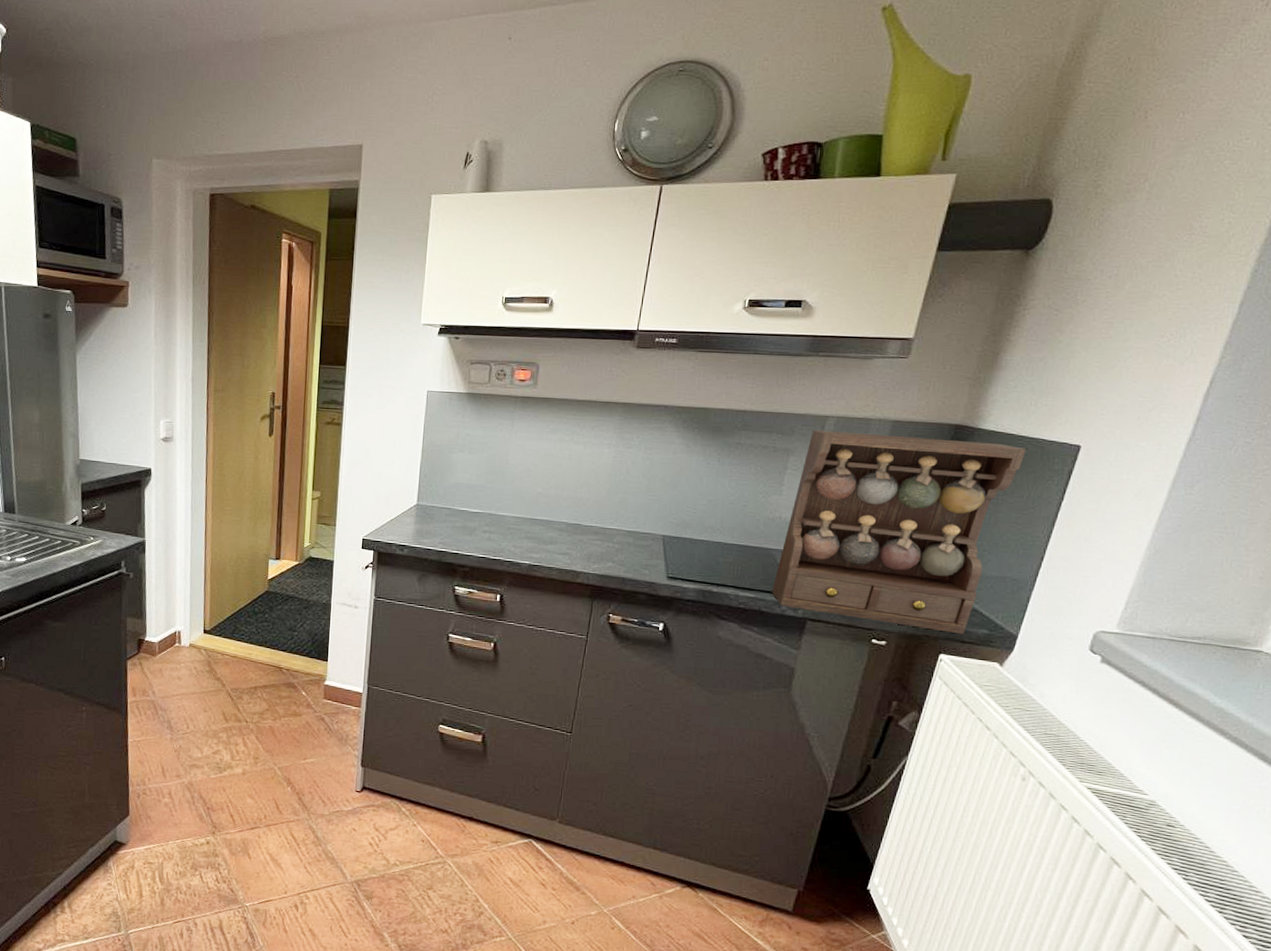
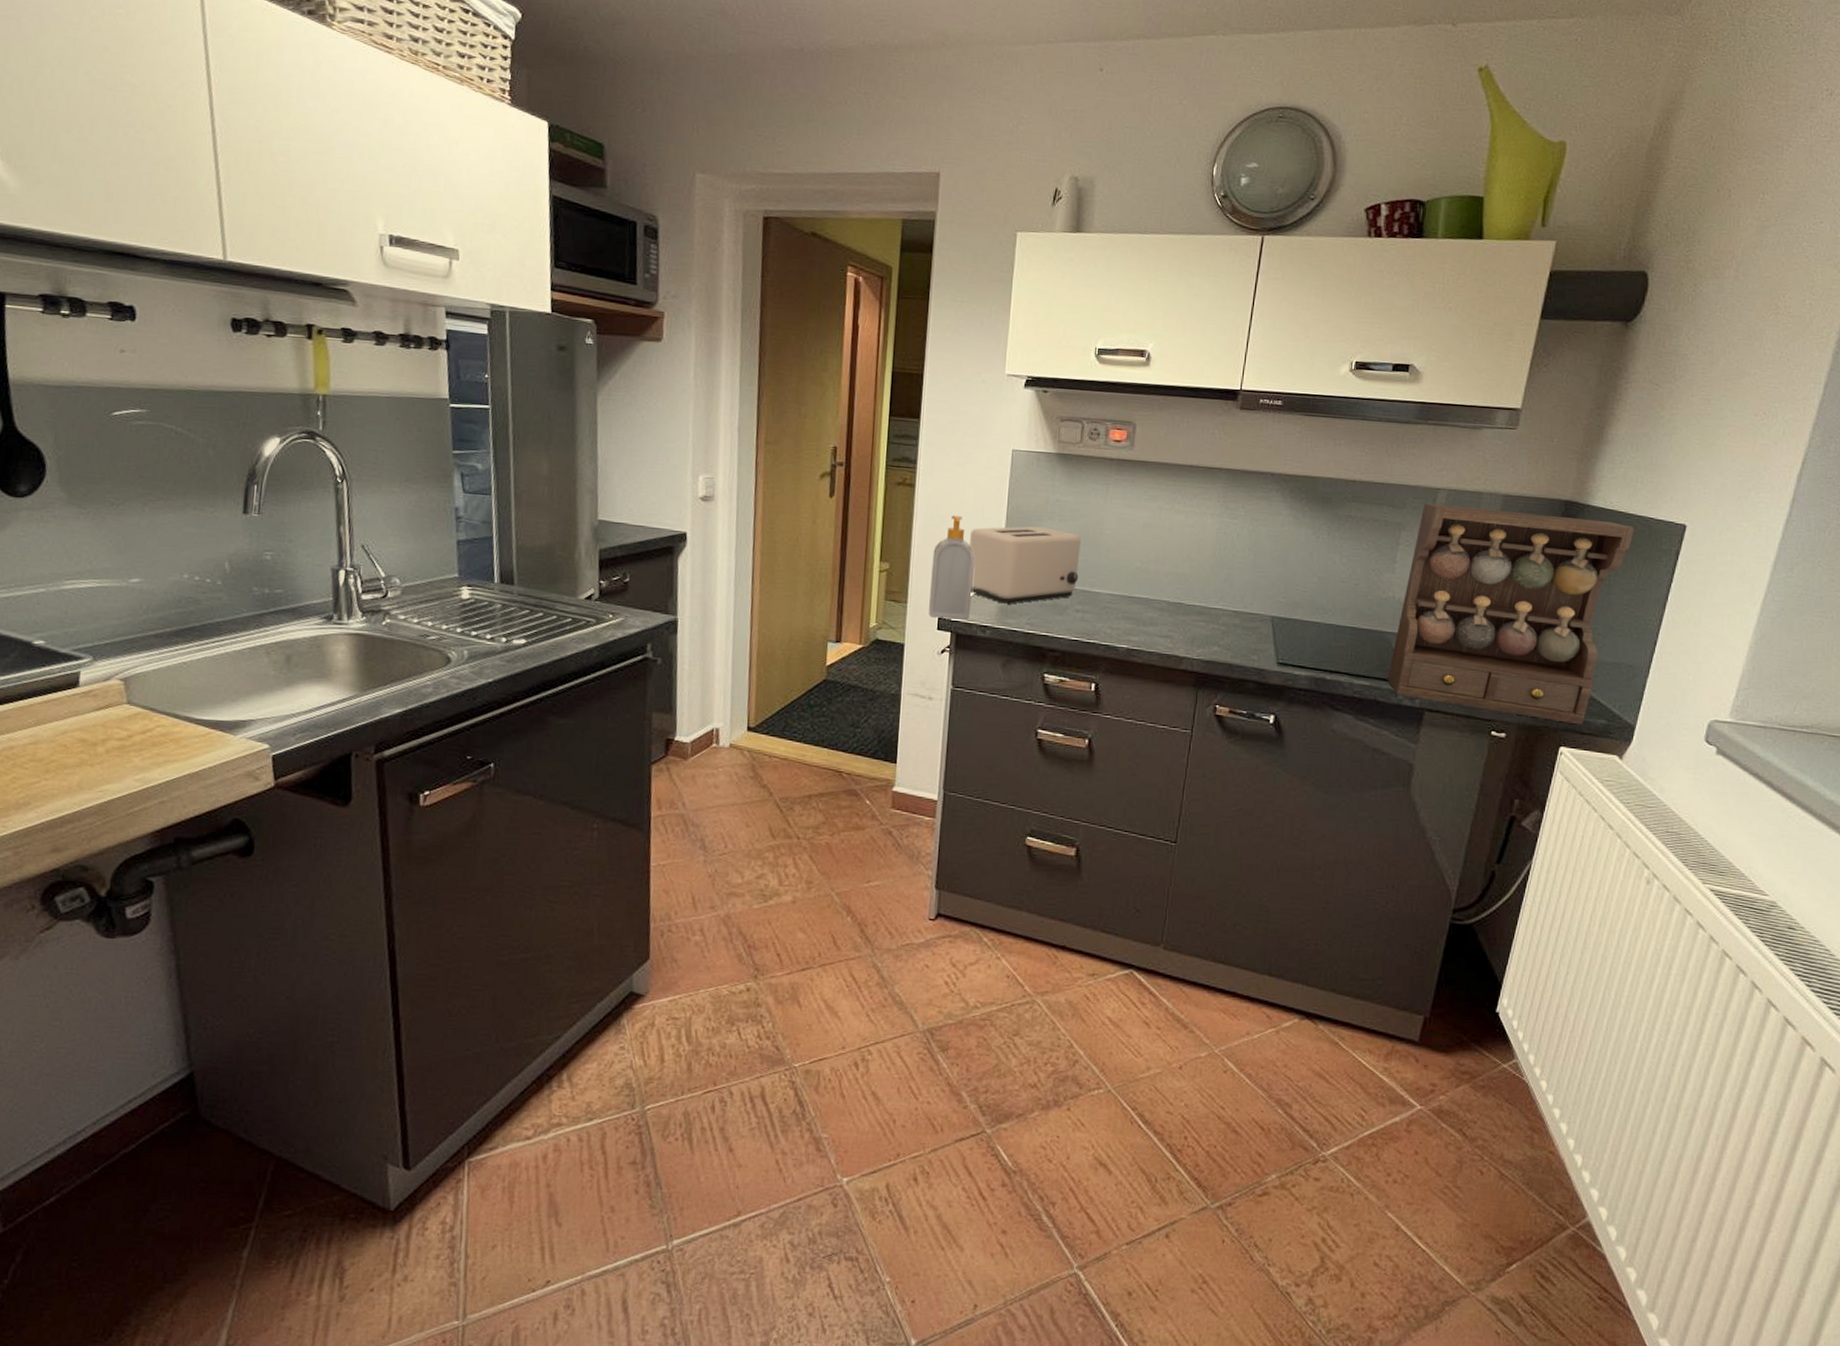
soap bottle: none [354,450,395,540] -> present [929,515,976,620]
toaster: none [390,457,488,526] -> present [970,525,1081,604]

